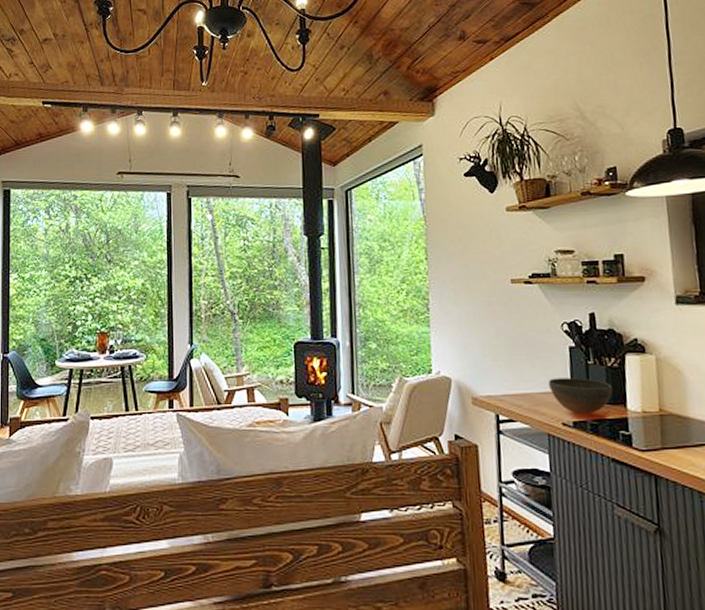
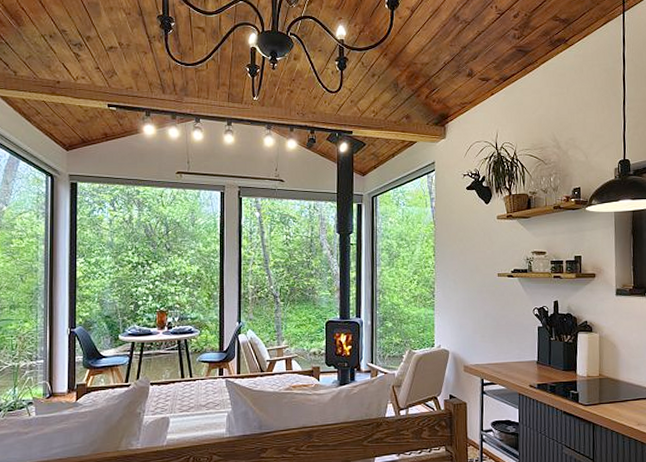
bowl: present [549,377,613,415] -> none [522,350,568,379]

